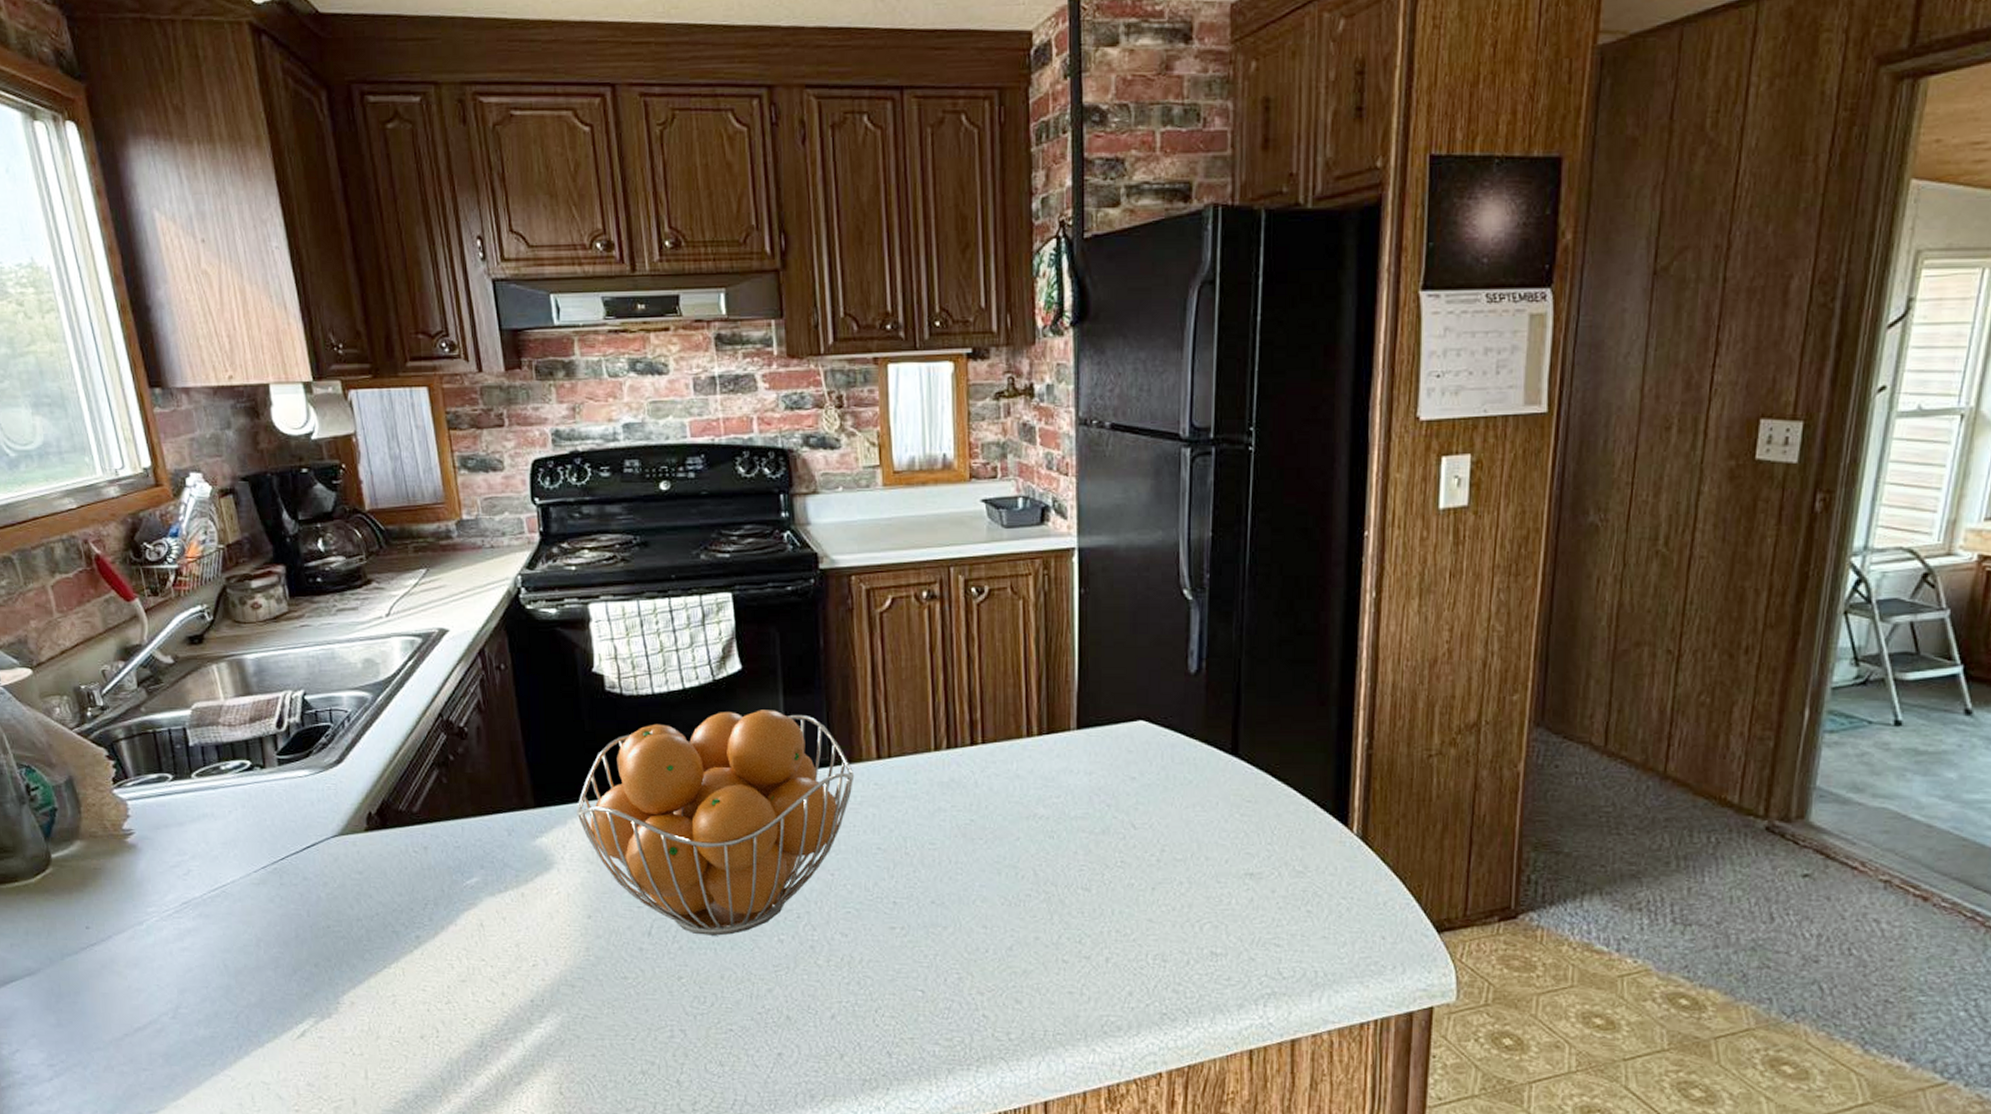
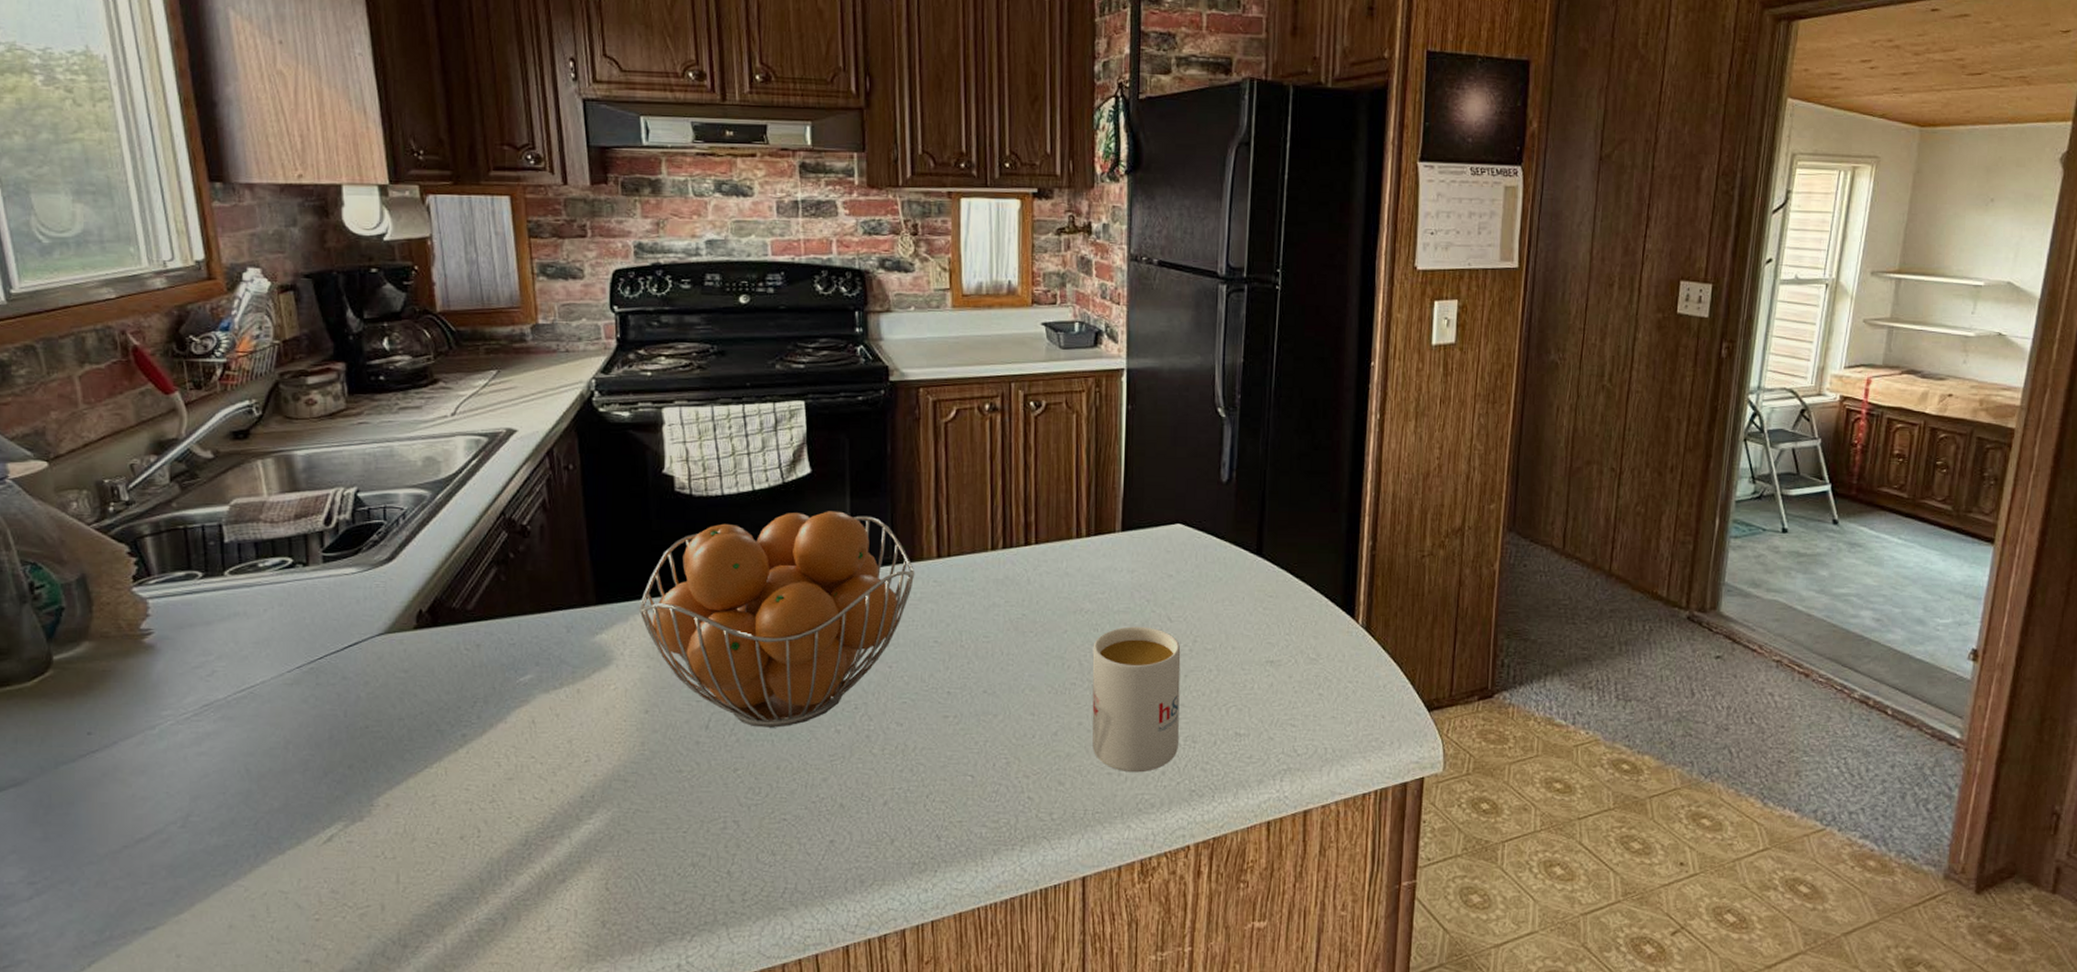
mug: none [1048,834,1147,993] -> present [1092,626,1181,773]

